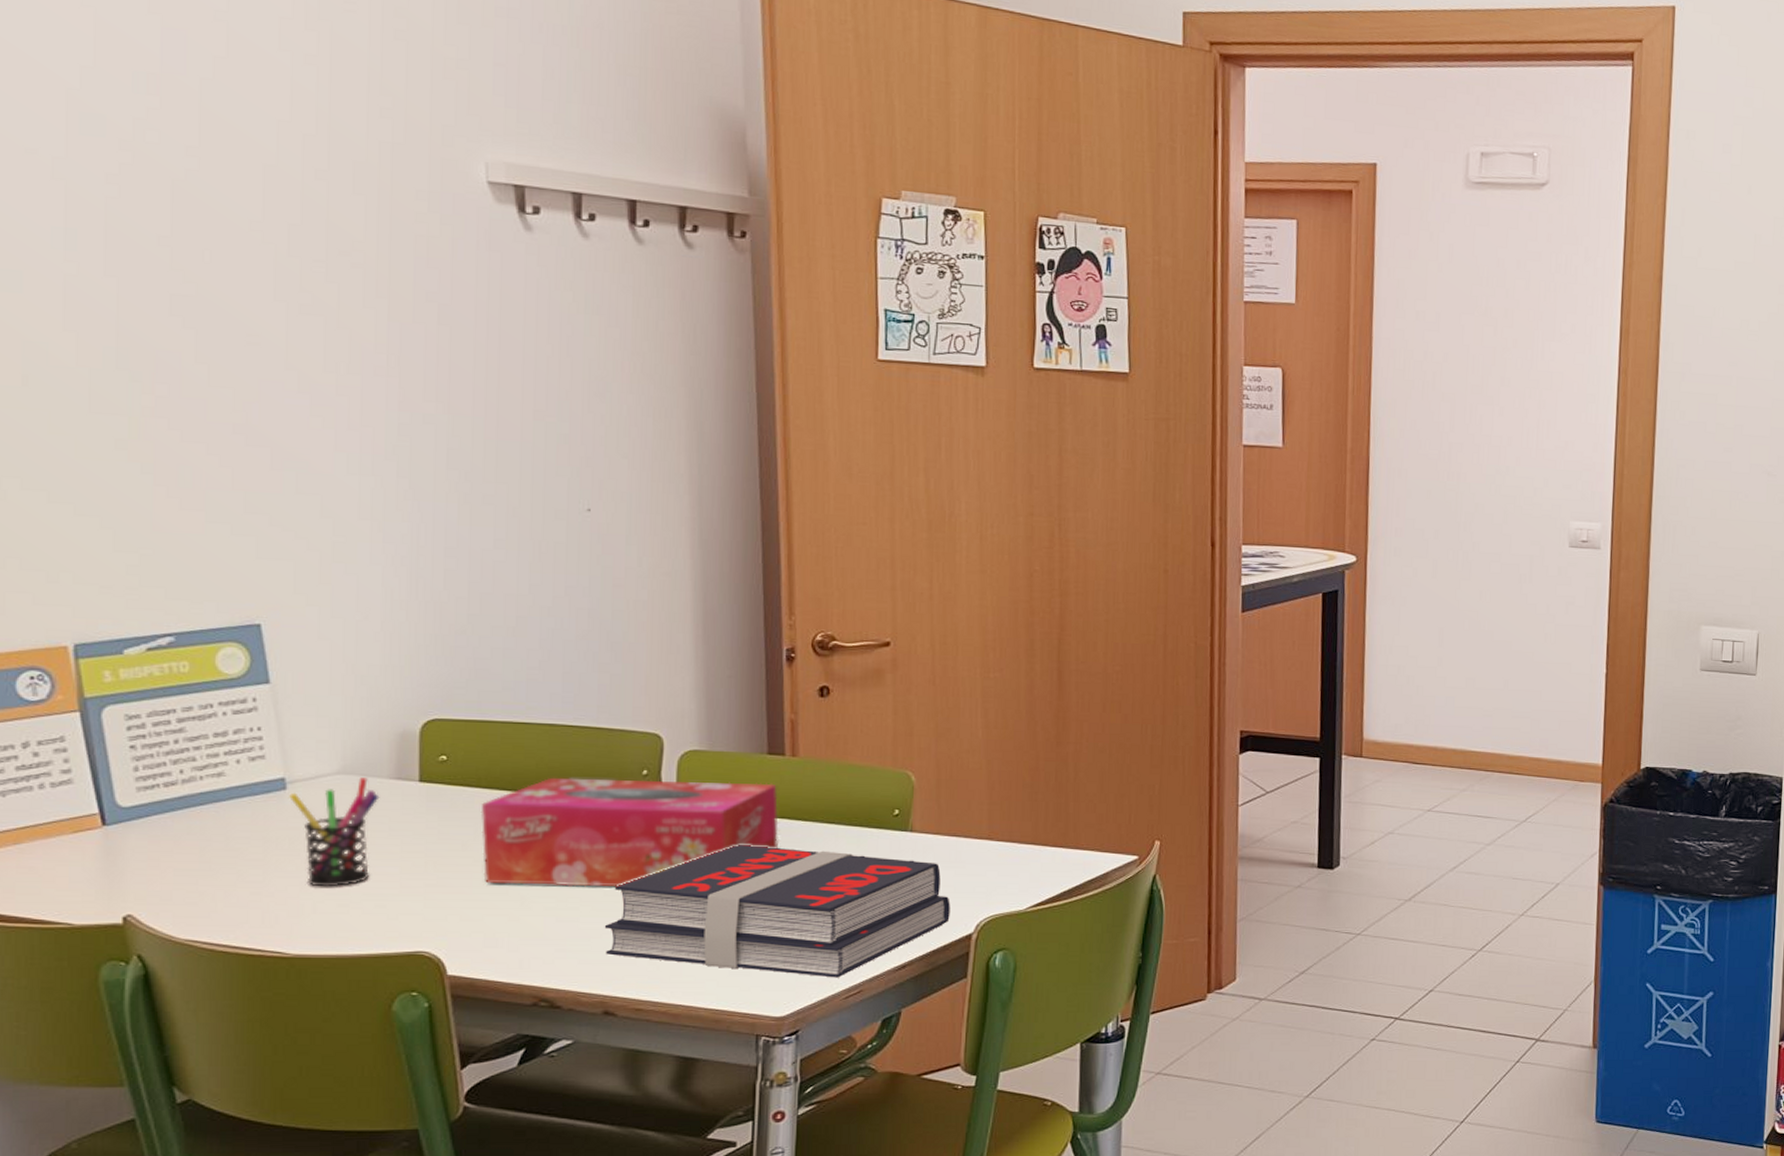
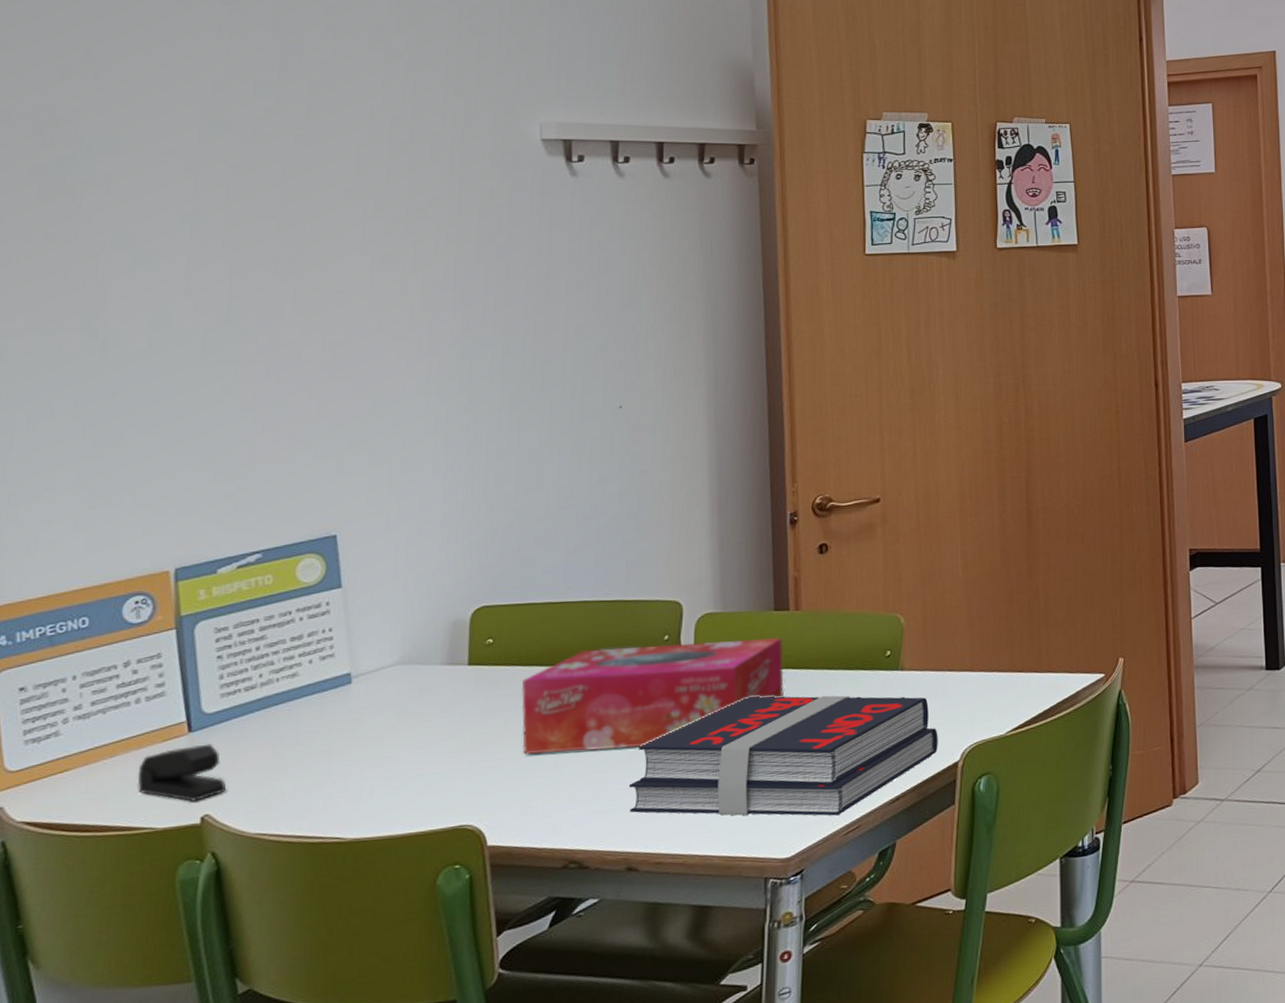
stapler: none [47,840,150,899] -> present [137,743,227,802]
pen holder: present [289,777,380,887] -> none [354,666,433,772]

